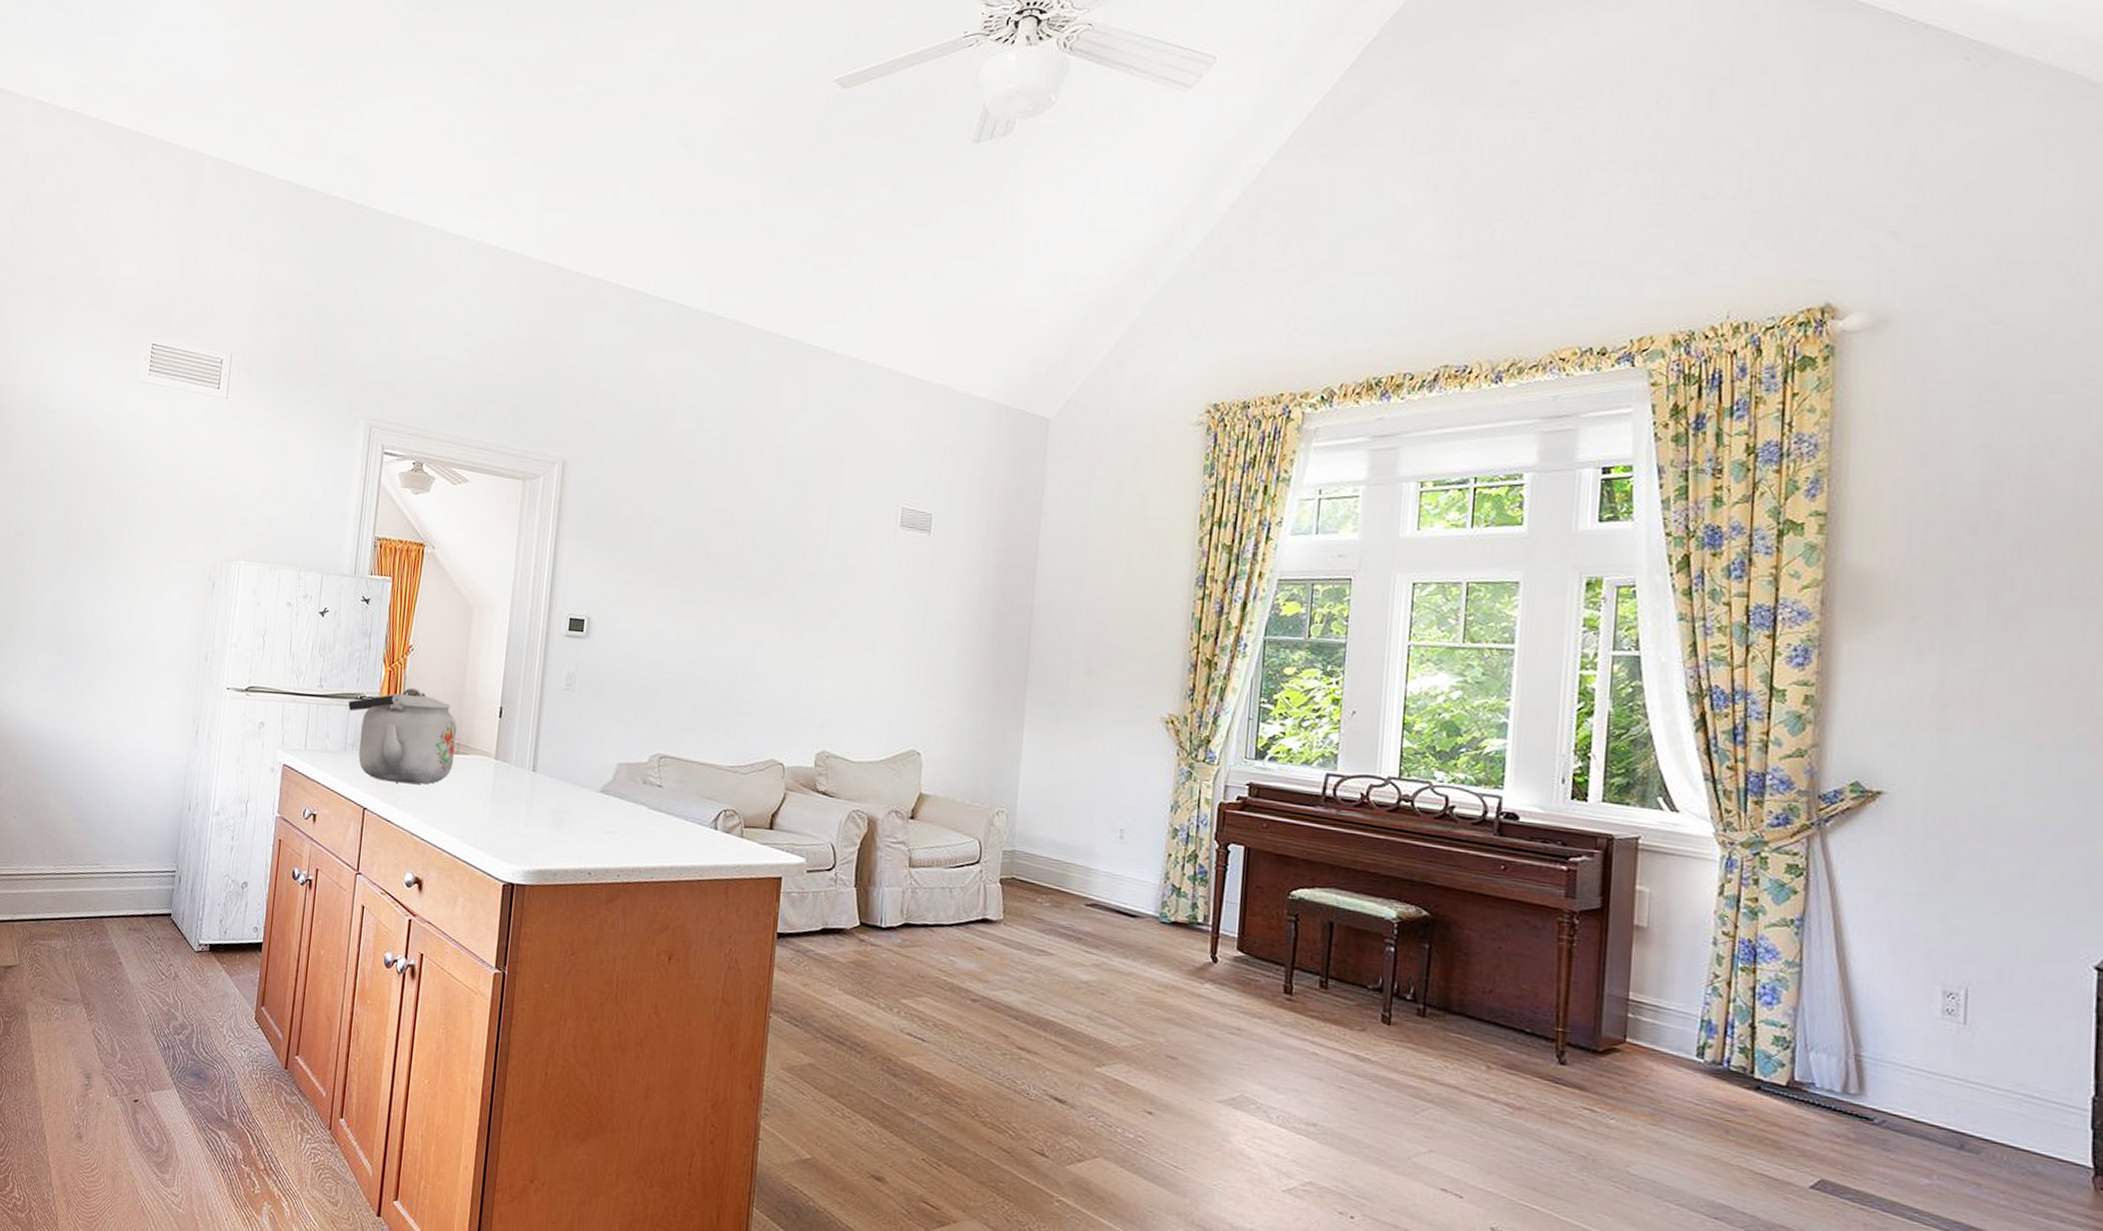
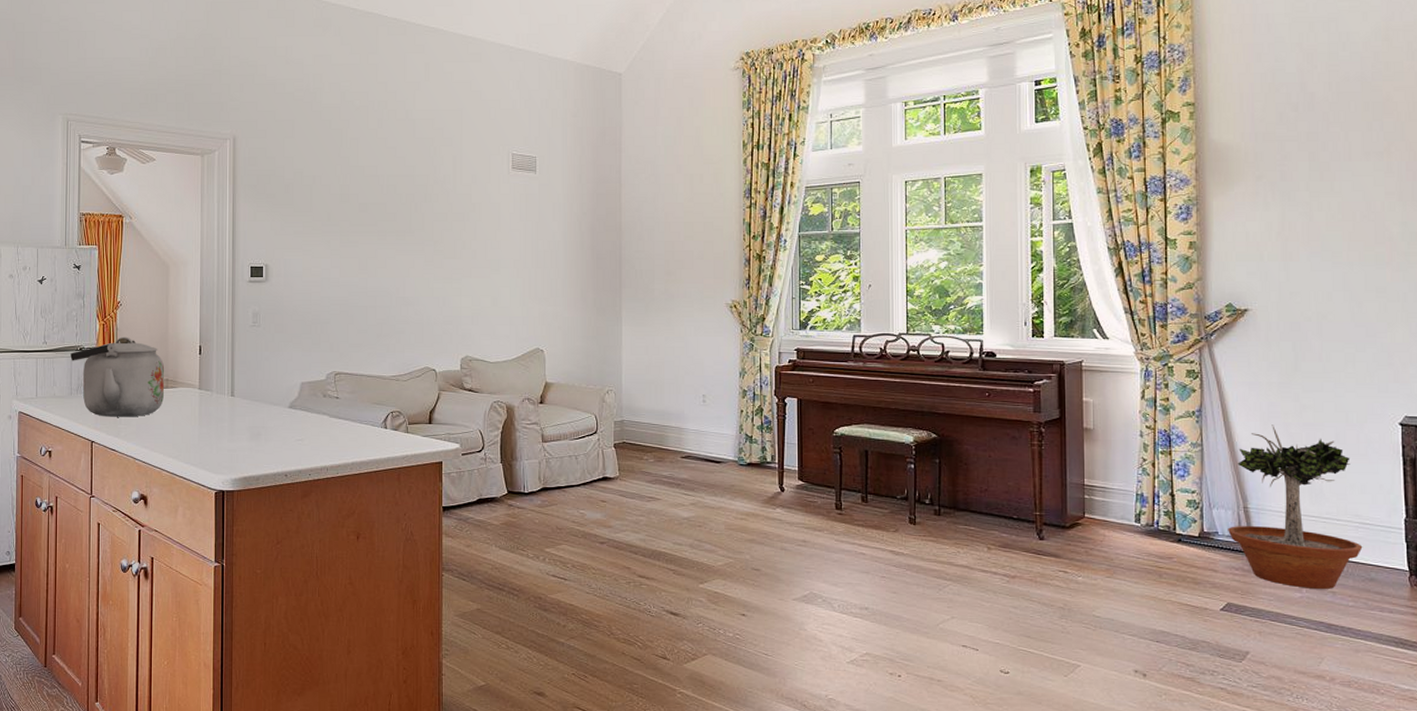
potted tree: none [1829,949,2027,1179] -> present [1228,424,1363,589]

